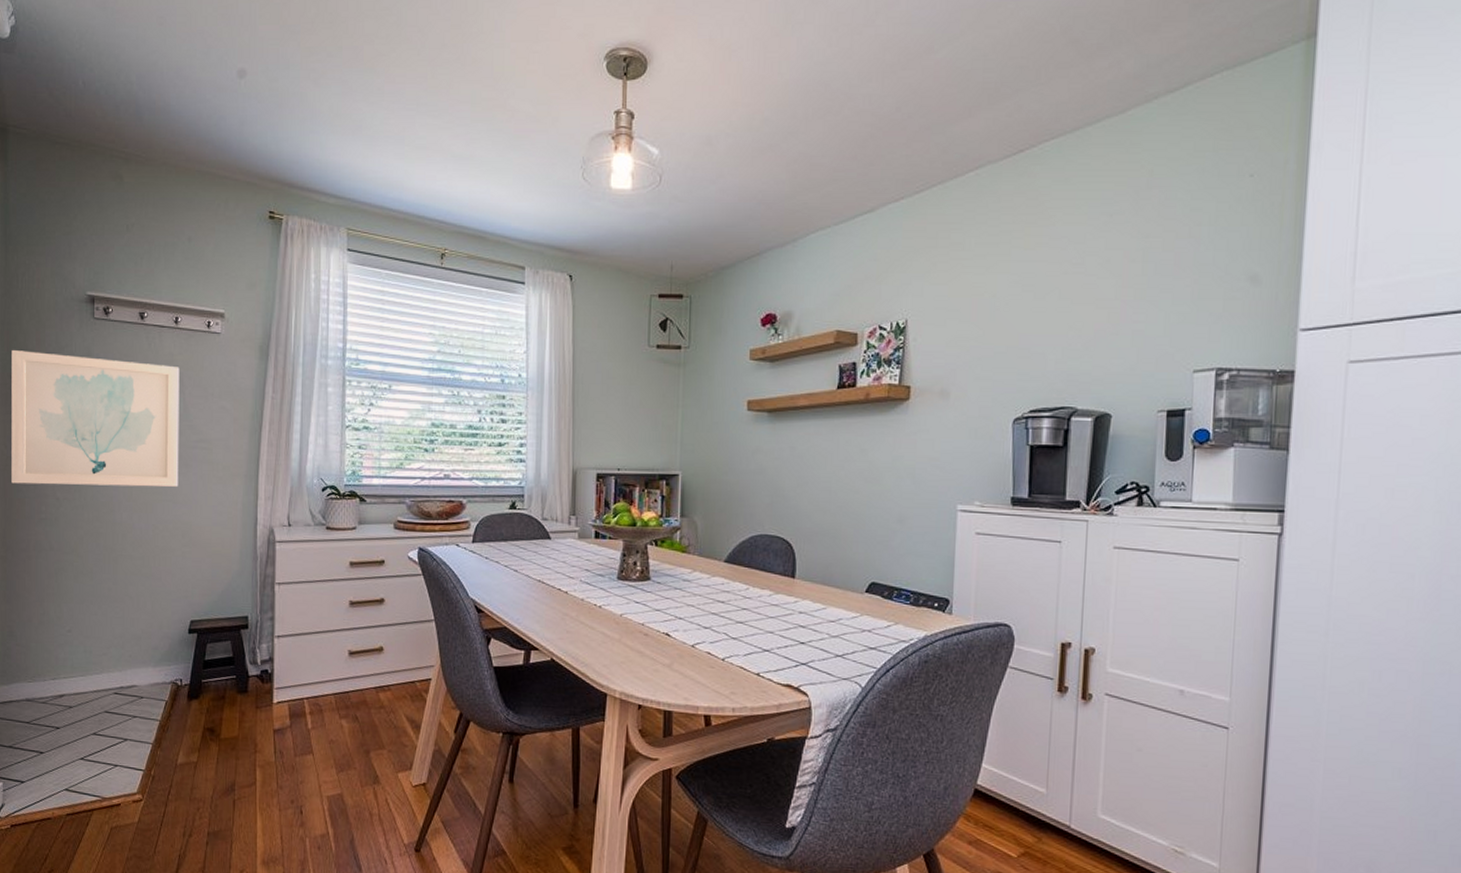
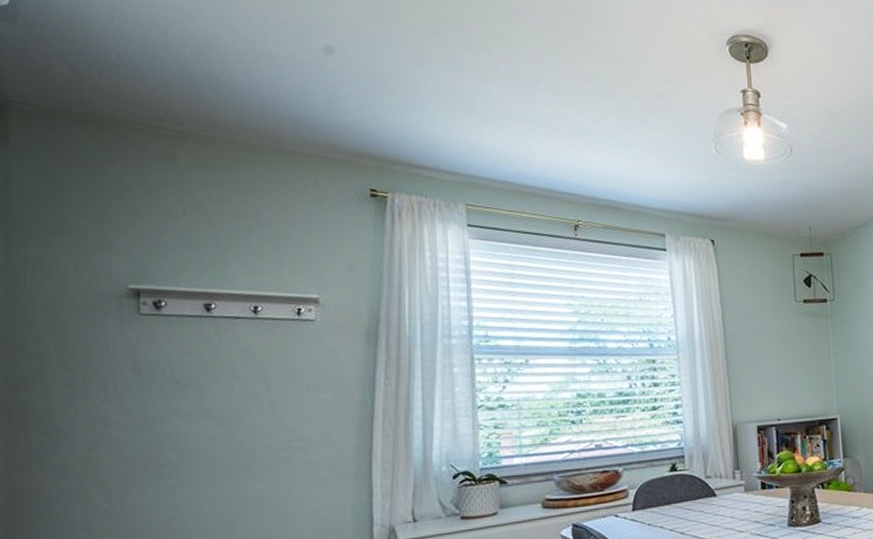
wall art: present [11,349,180,487] -> none [17,358,266,520]

